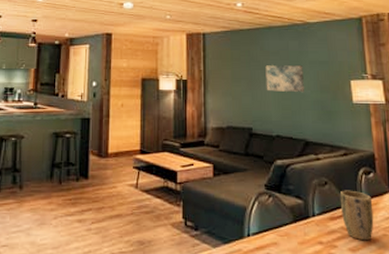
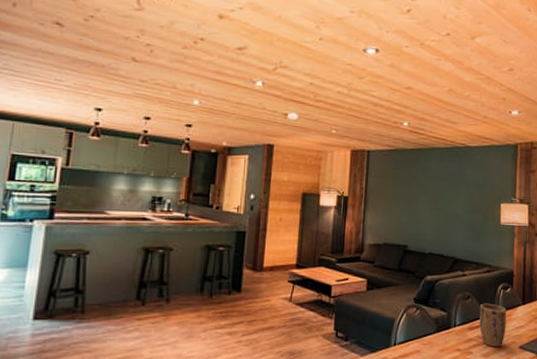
wall art: present [265,64,304,93] -> none [424,185,460,214]

